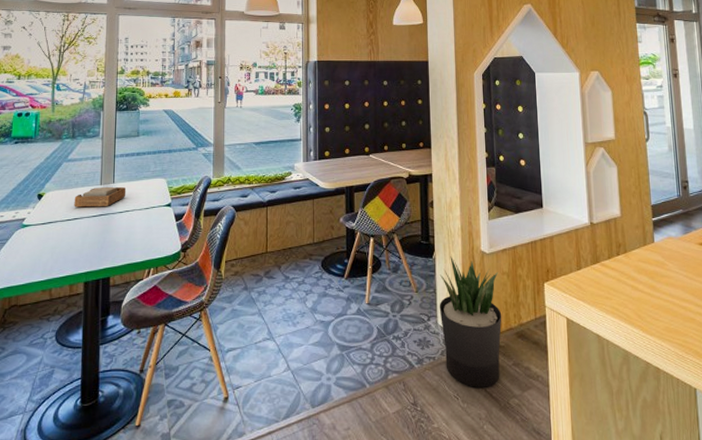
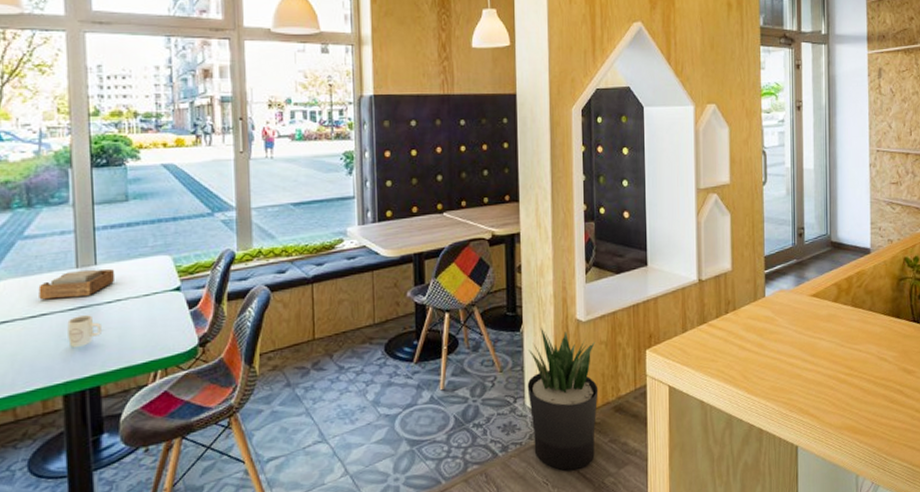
mug: none [91,221,114,246] -> present [67,315,101,348]

